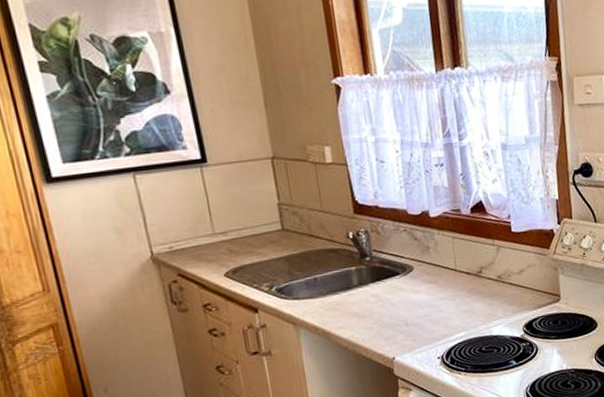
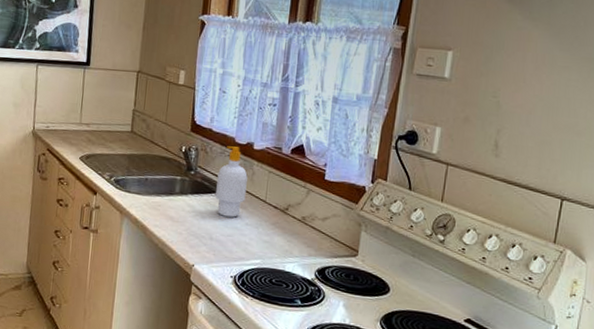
soap bottle: none [397,219,434,297] -> present [216,146,248,218]

